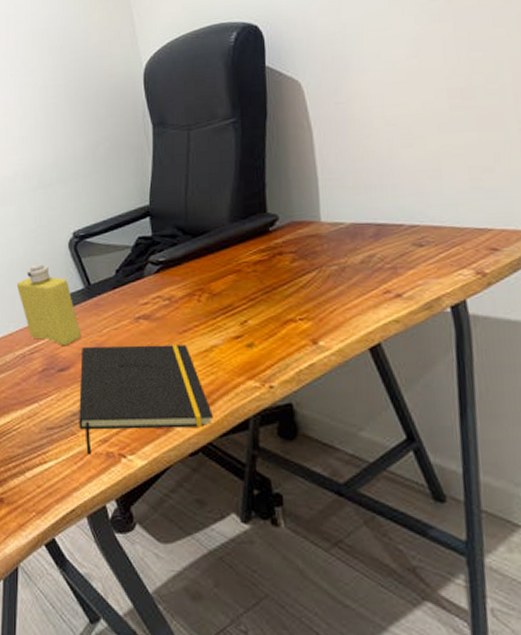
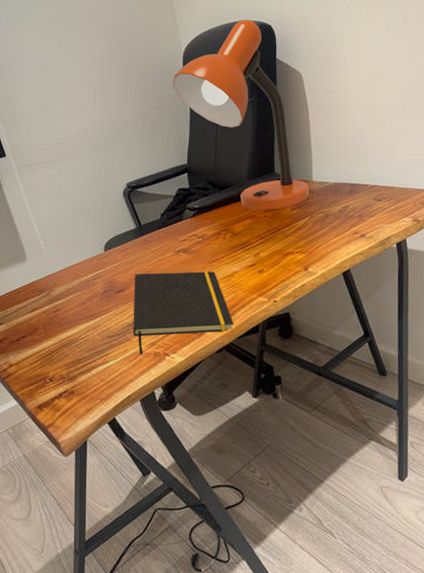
bottle: present [16,263,82,346] -> none [81,208,134,273]
desk lamp: none [130,21,317,263] -> present [172,19,310,210]

